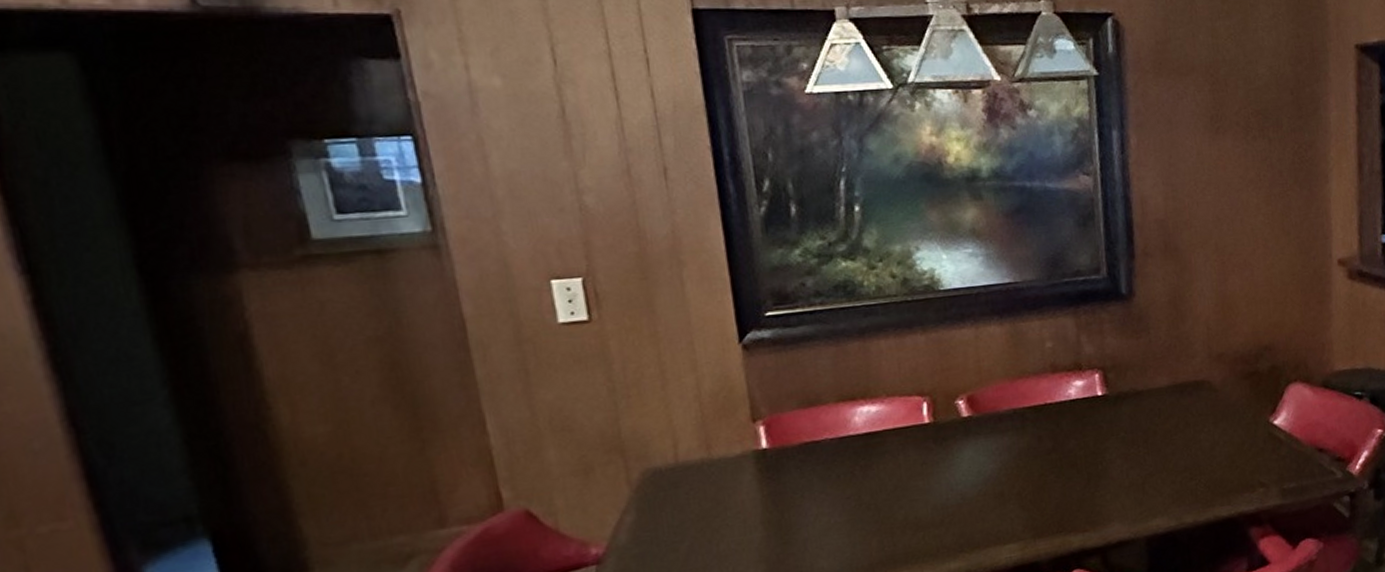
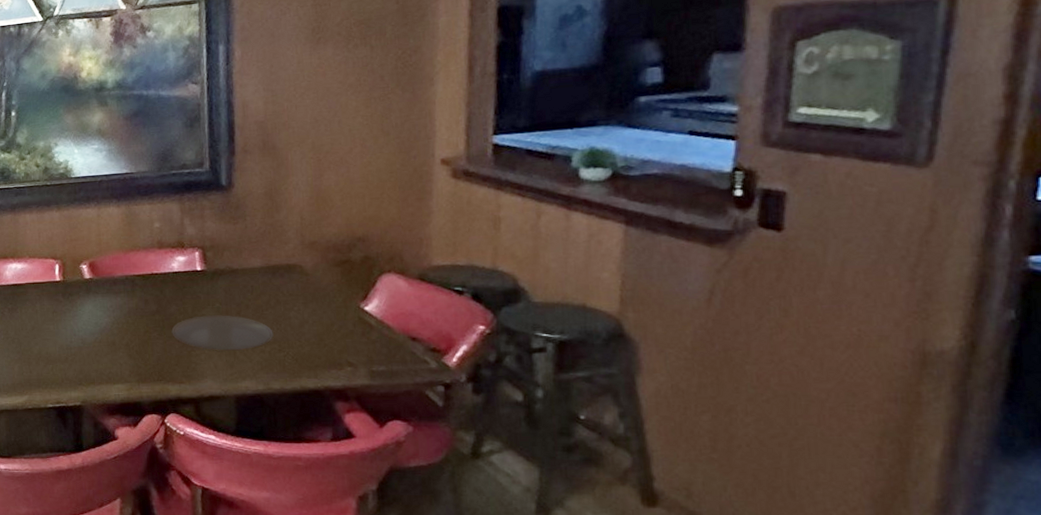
plate: none [1071,445,1184,489] -> present [171,315,274,352]

